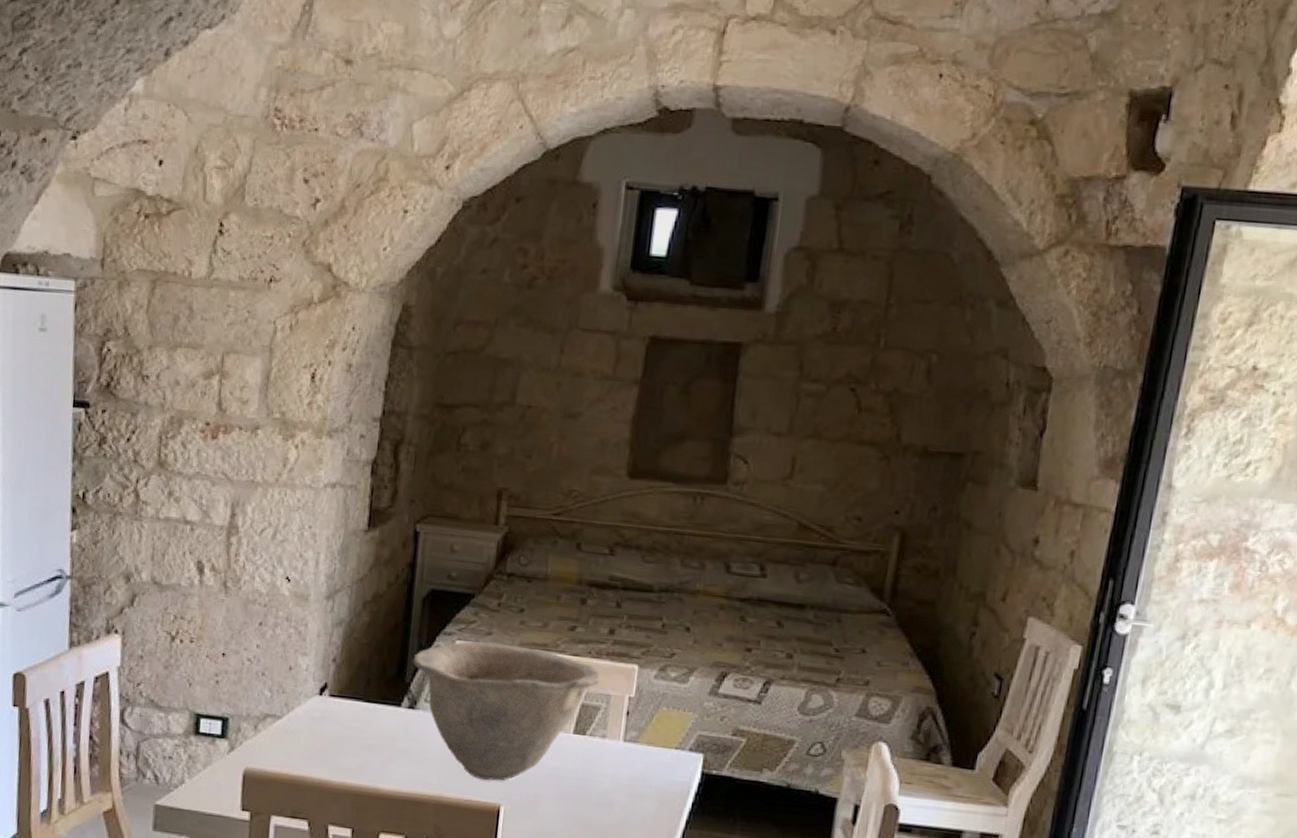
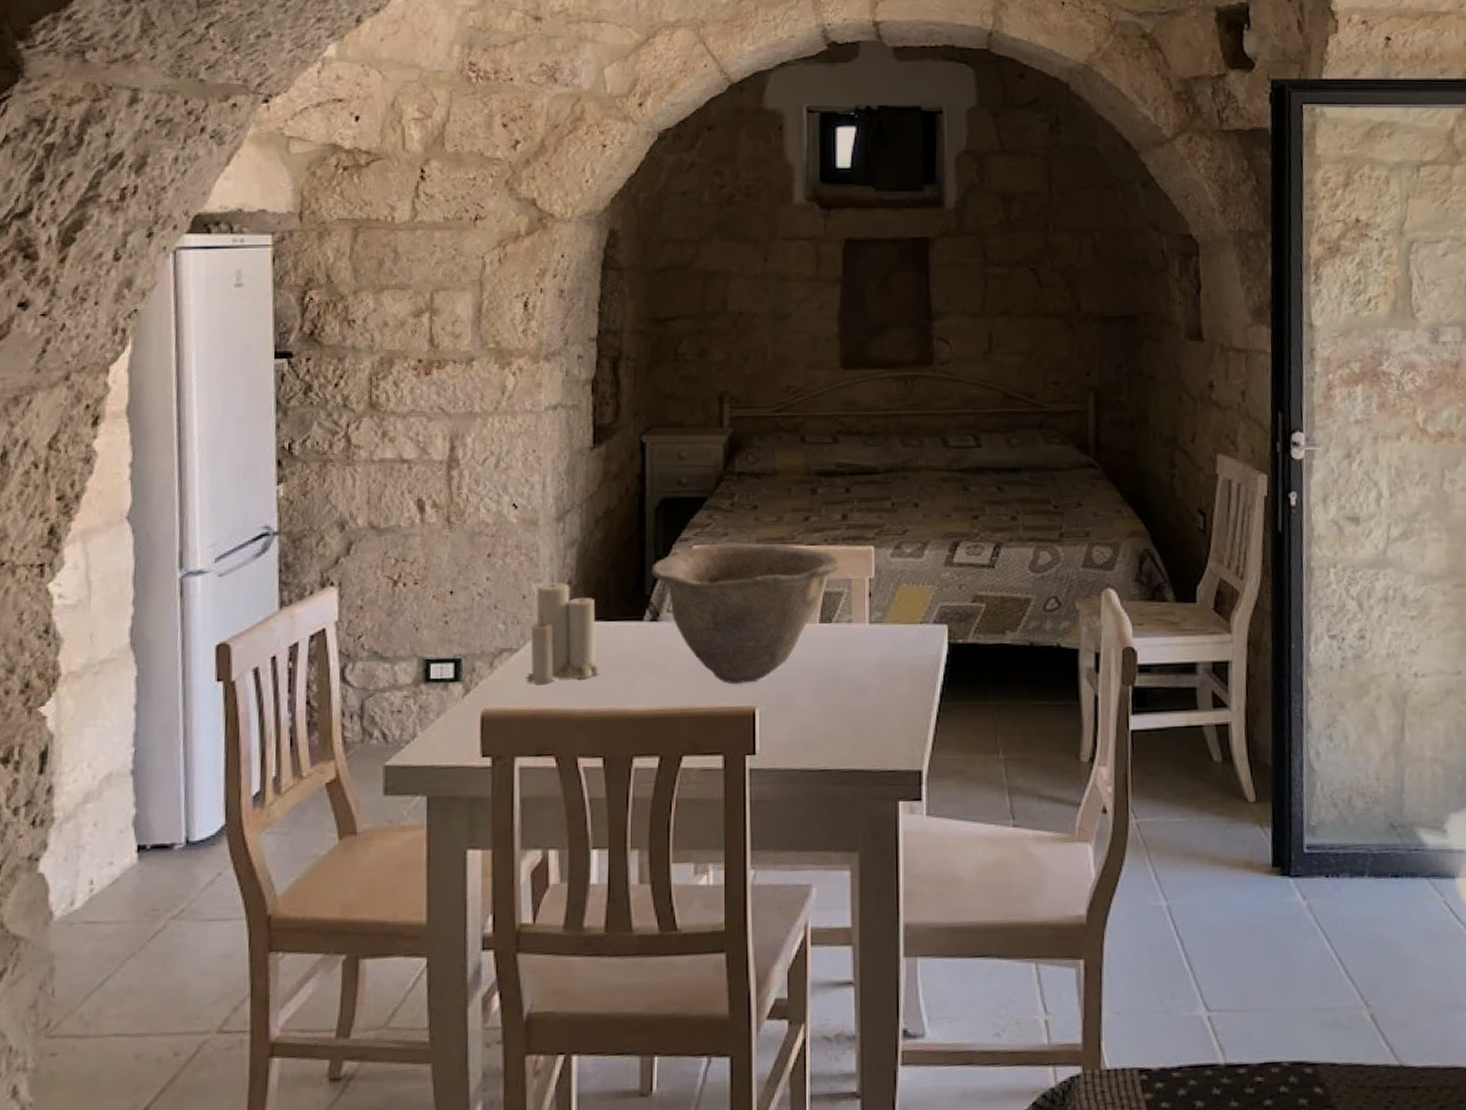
candle: none [286,651,357,753] -> present [525,575,601,684]

